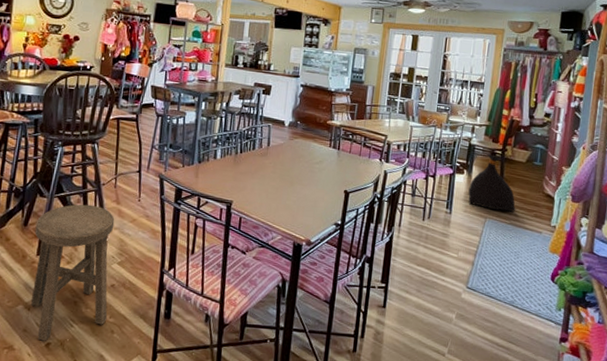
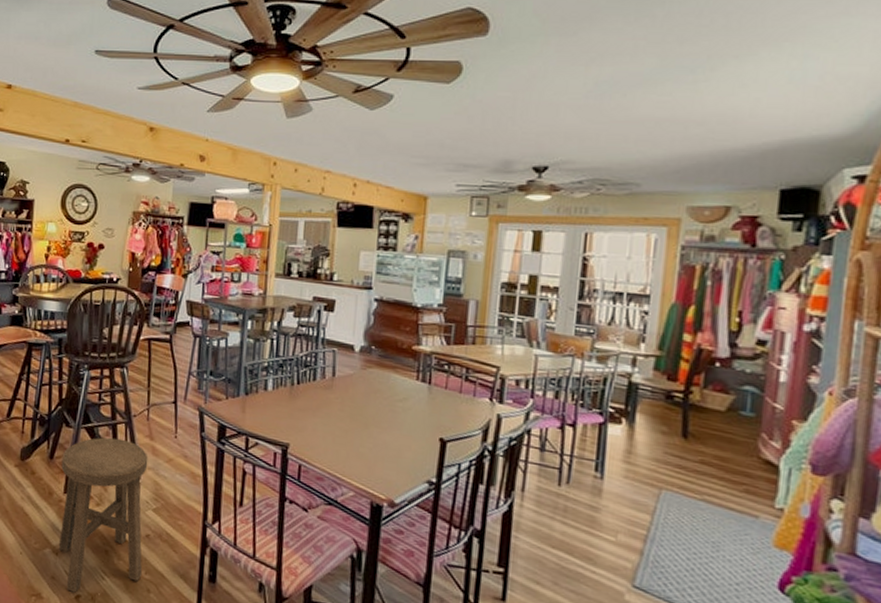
bag: present [468,154,516,212] -> none [629,397,712,483]

